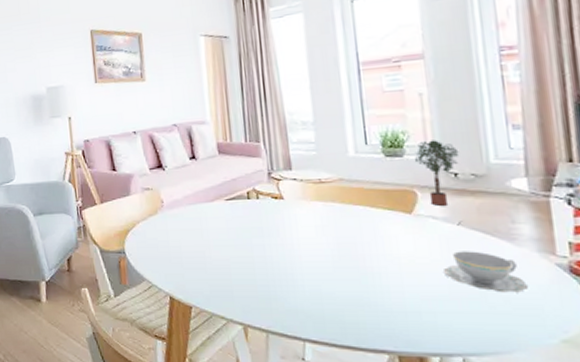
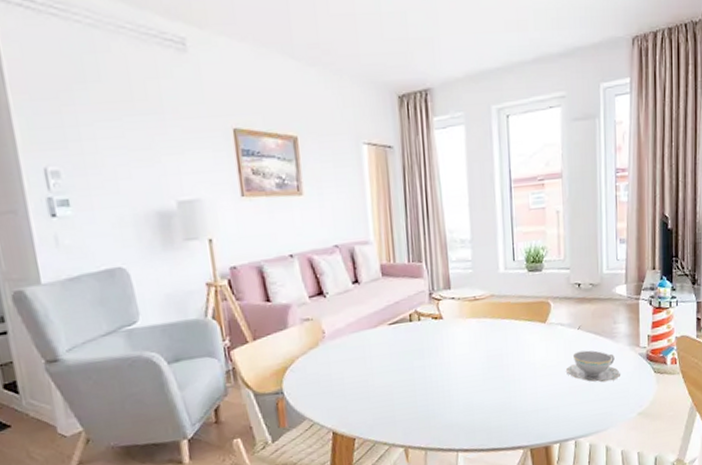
potted tree: present [415,140,460,206] -> none [551,254,583,314]

